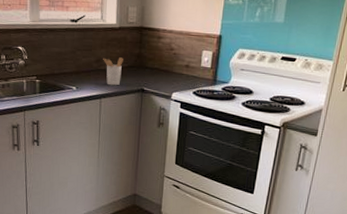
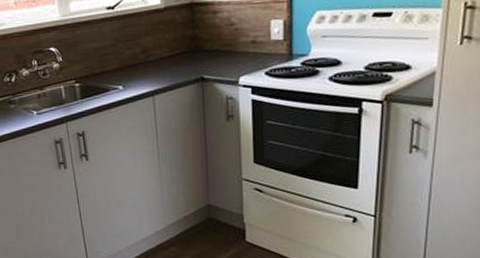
utensil holder: present [103,57,123,86] -> none [150,43,175,79]

